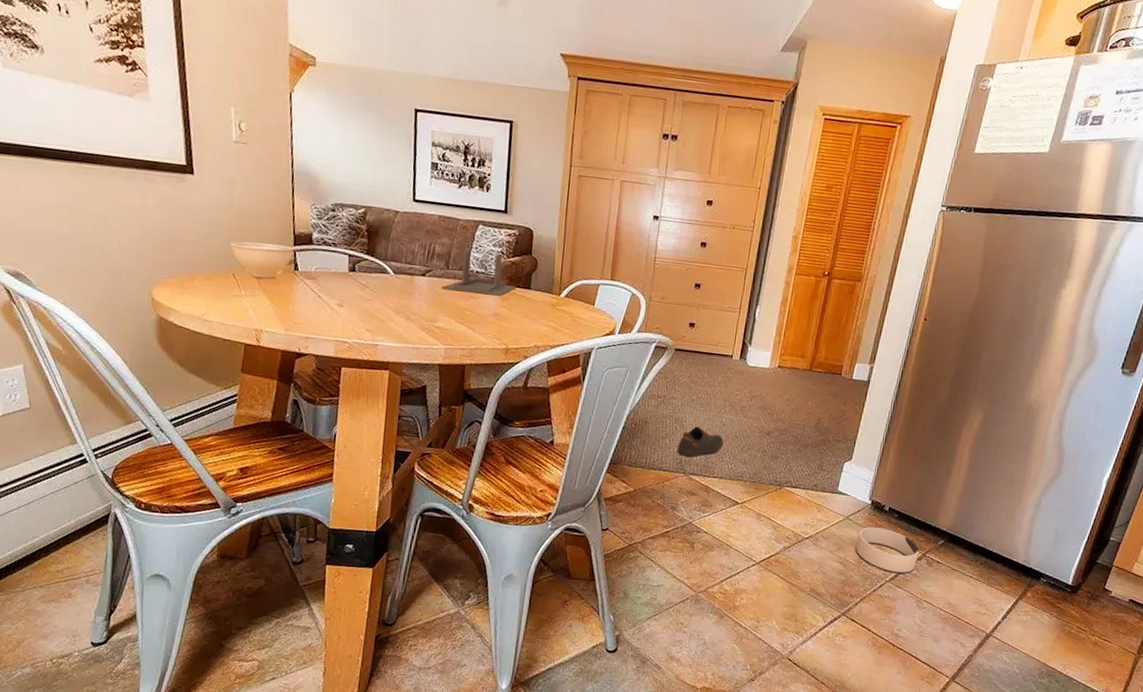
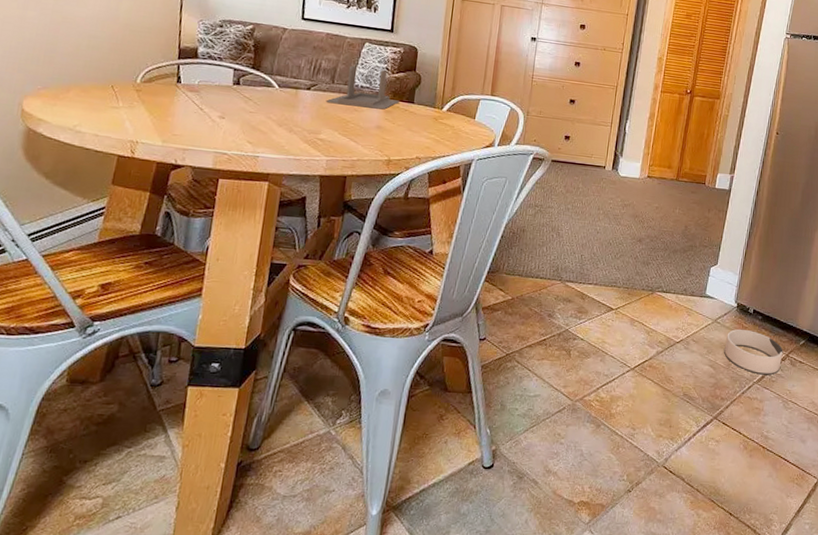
bowl: present [229,241,294,279] -> none [110,54,178,91]
shoe: present [677,426,724,457] -> none [553,234,598,264]

